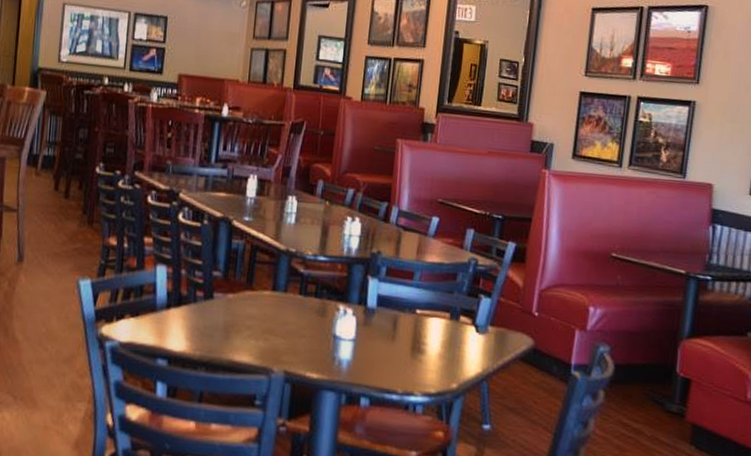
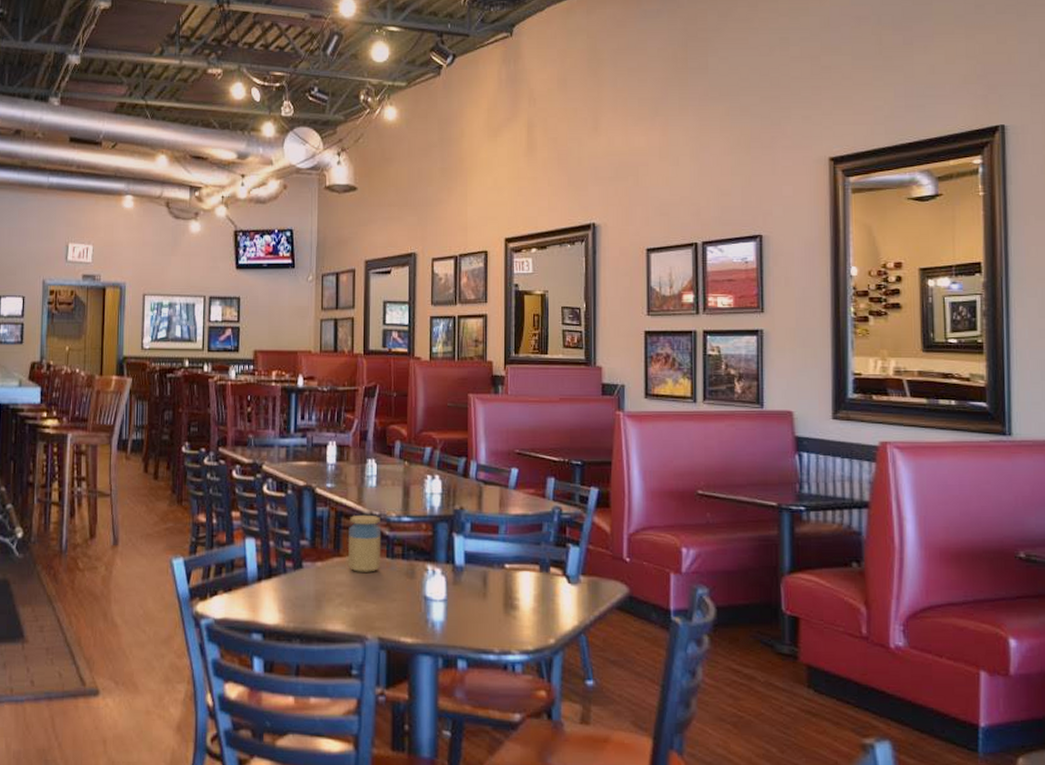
jar: none [260,250,297,308] -> present [347,514,381,572]

